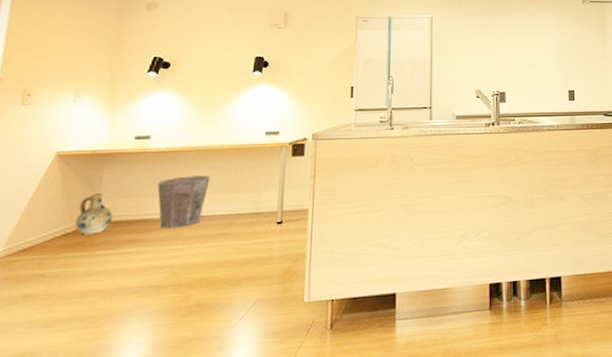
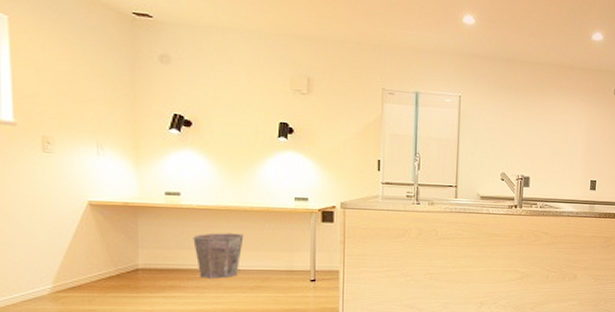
ceramic jug: present [75,194,114,235] -> none [118,243,154,279]

